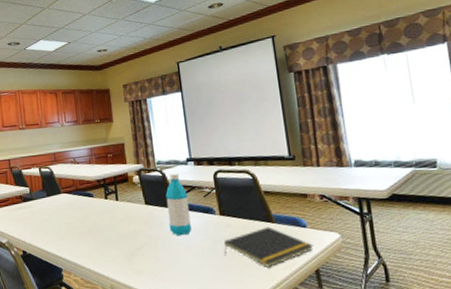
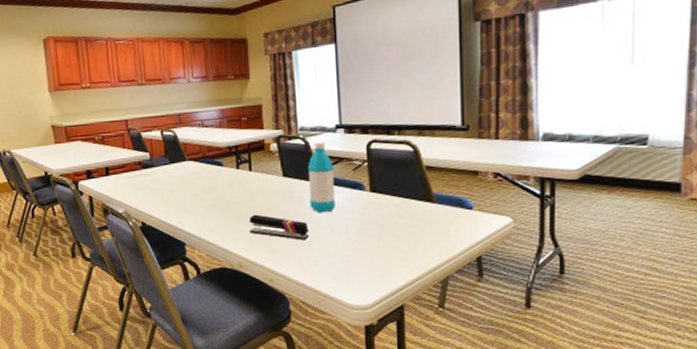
stapler: none [118,239,171,262] -> present [249,214,310,240]
notepad: present [224,226,313,267] -> none [372,207,478,252]

